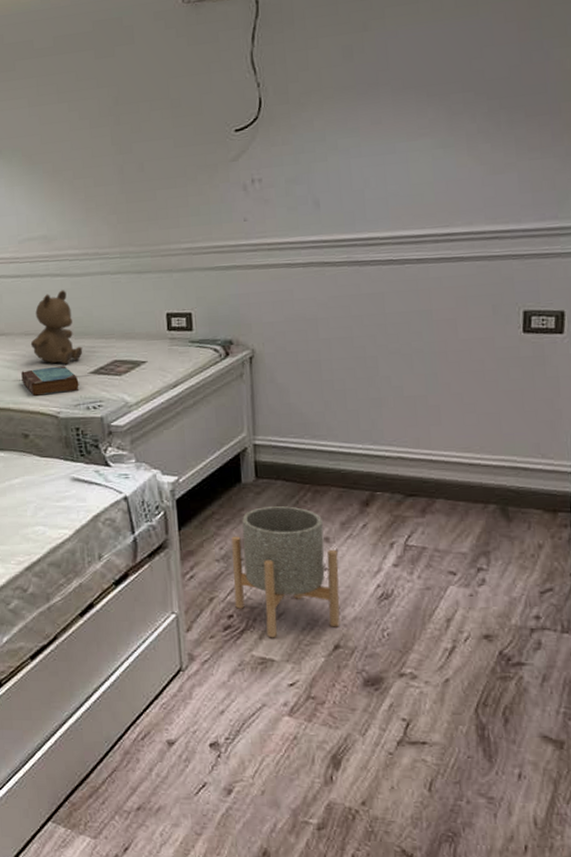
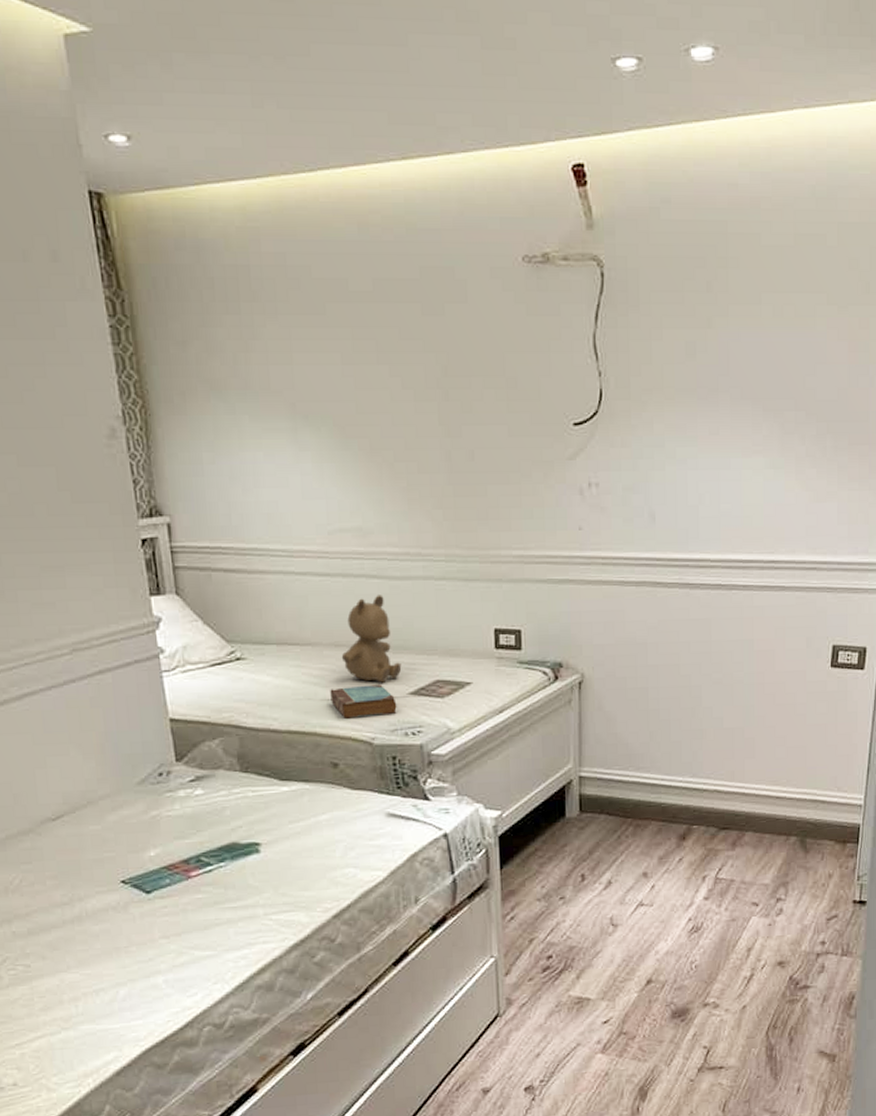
planter: present [231,506,340,638] -> none [553,841,655,977]

